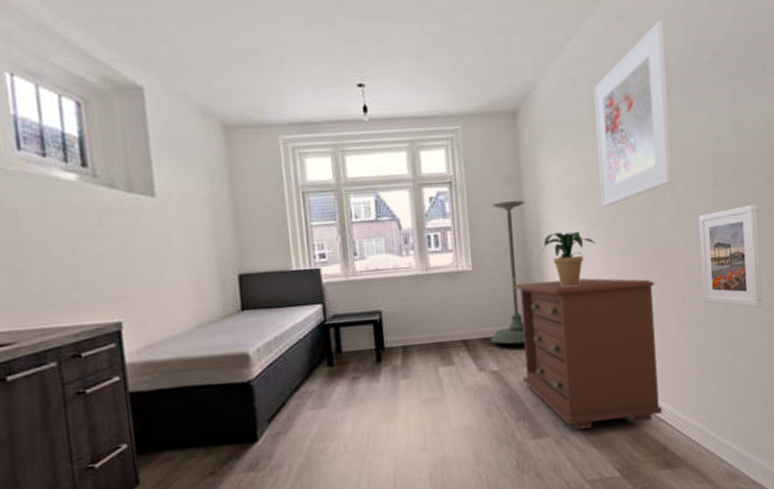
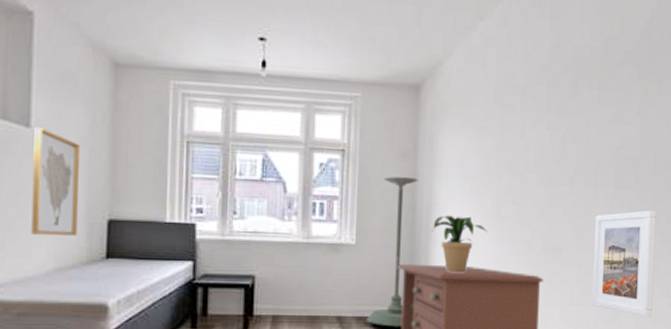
wall art: none [159,195,211,296] -> present [31,127,81,236]
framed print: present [594,21,672,208] -> none [498,13,580,195]

